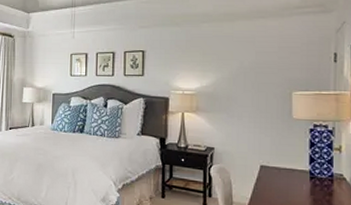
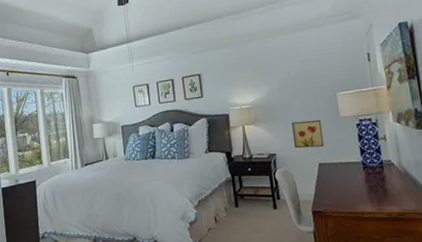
wall art: none [236,116,271,148] -> present [291,119,325,148]

